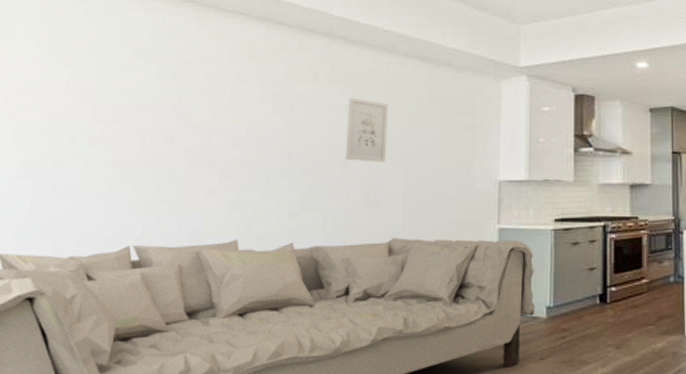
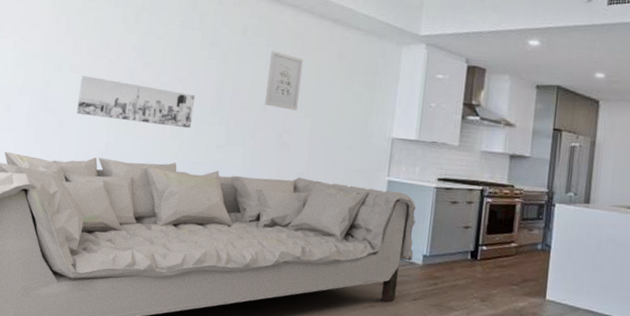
wall art: none [100,148,258,197] -> present [76,76,195,129]

